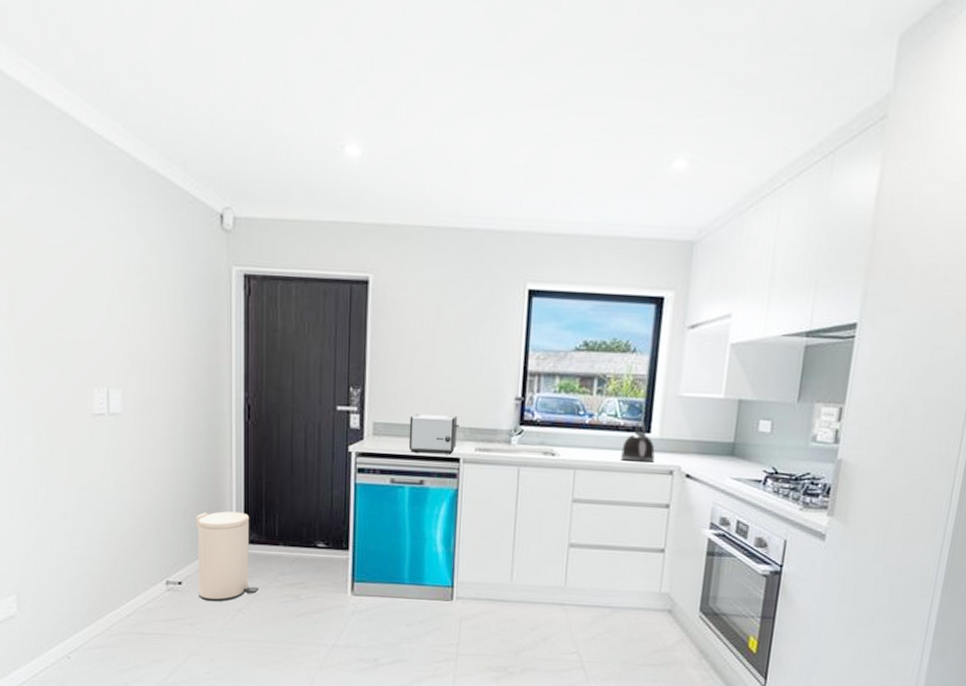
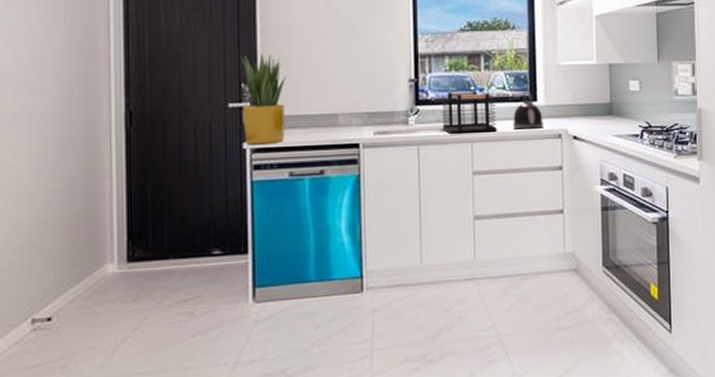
pedal bin: present [195,511,259,602] -> none [68,227,147,336]
planter: none [349,359,394,450] -> present [240,54,287,145]
toaster: present [408,414,459,455] -> none [305,103,356,143]
dish rack: none [545,415,605,462] -> present [441,90,497,135]

